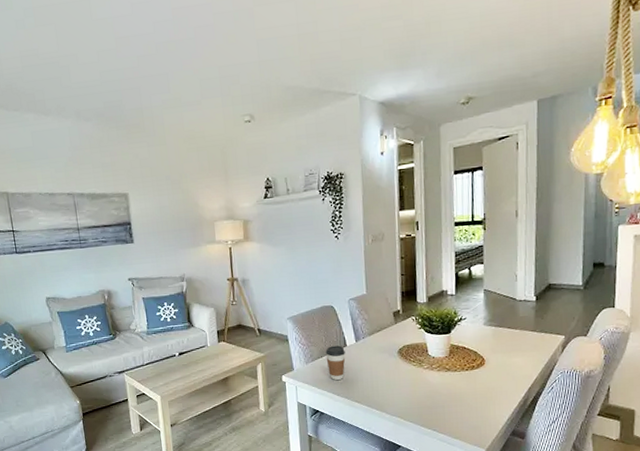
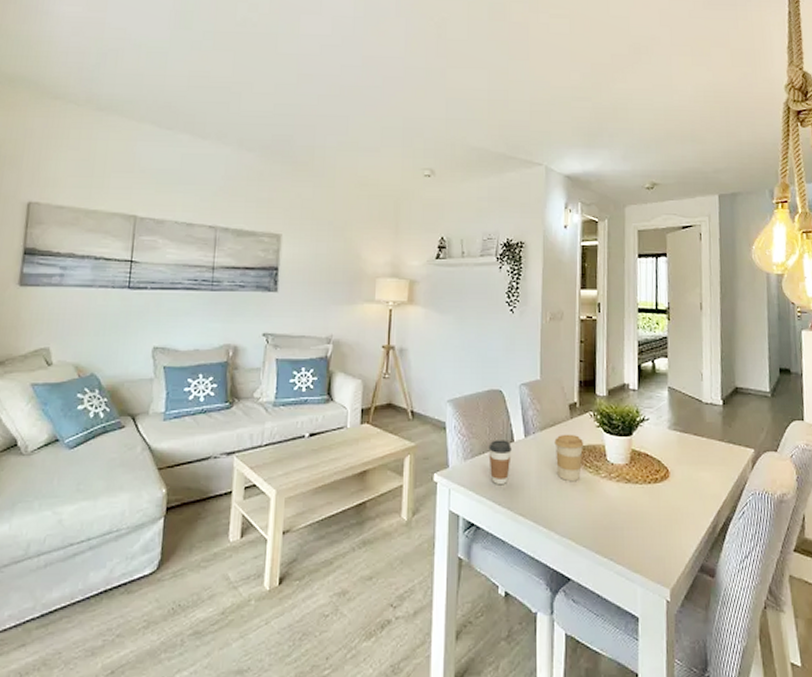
coffee cup: none [382,336,408,373] -> present [554,434,584,481]

